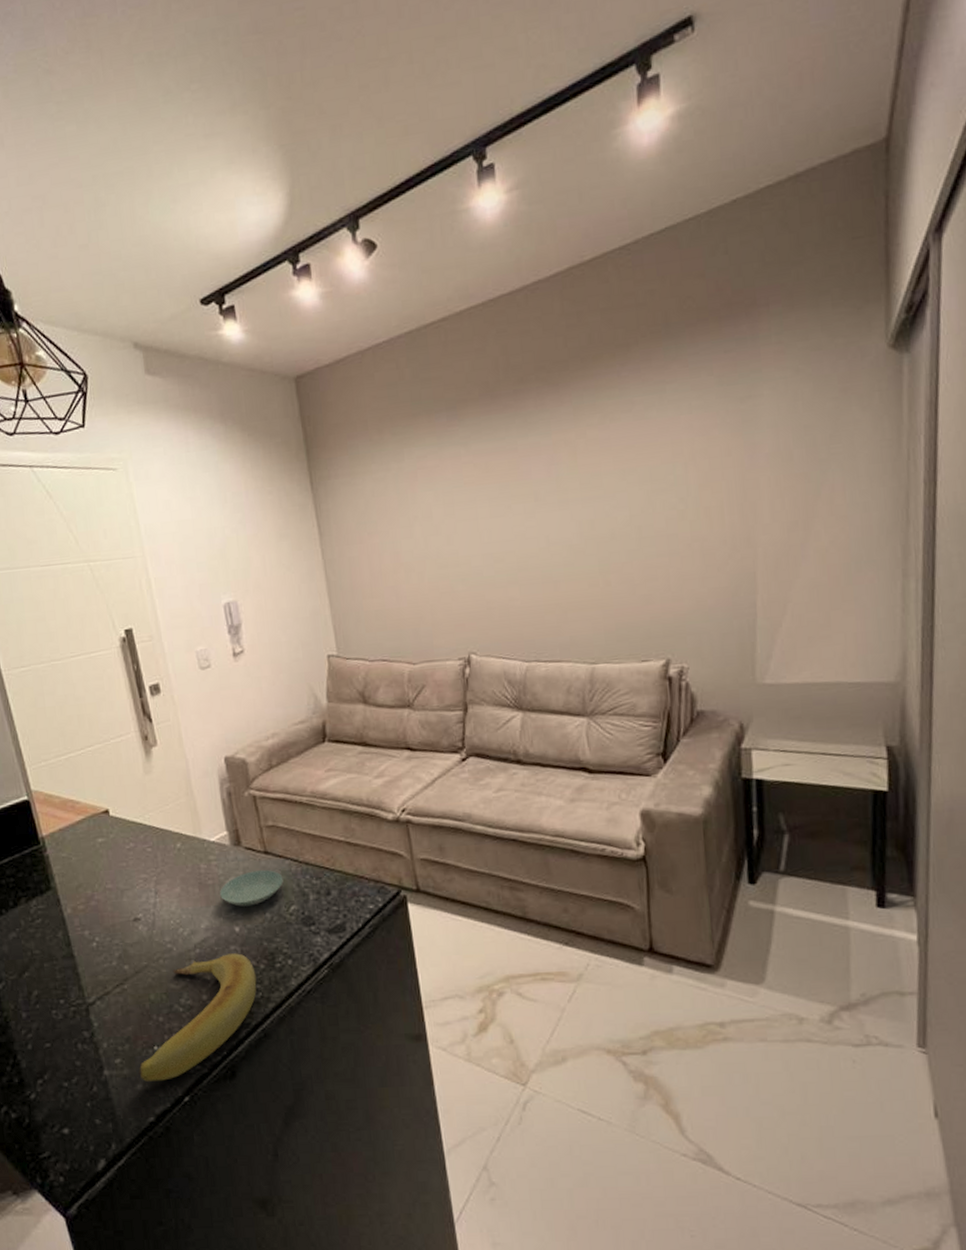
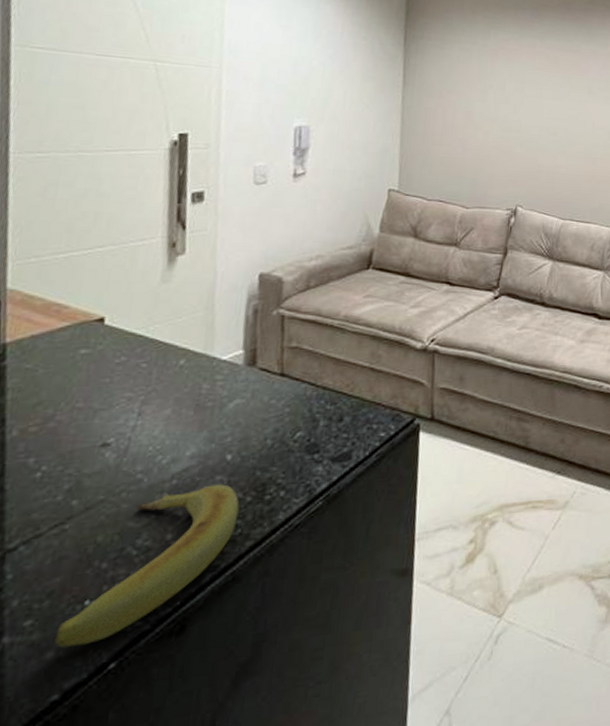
saucer: present [220,870,283,907] -> none [218,393,295,432]

